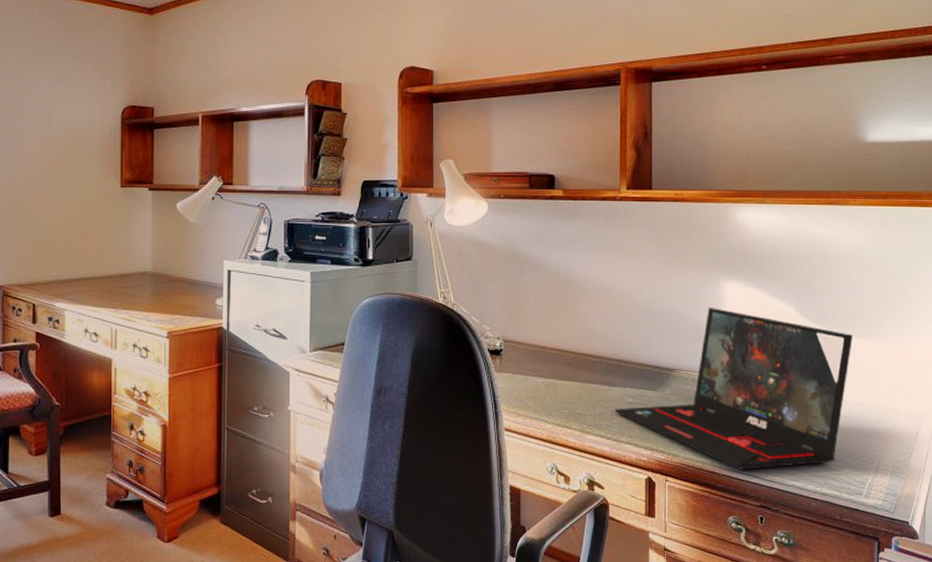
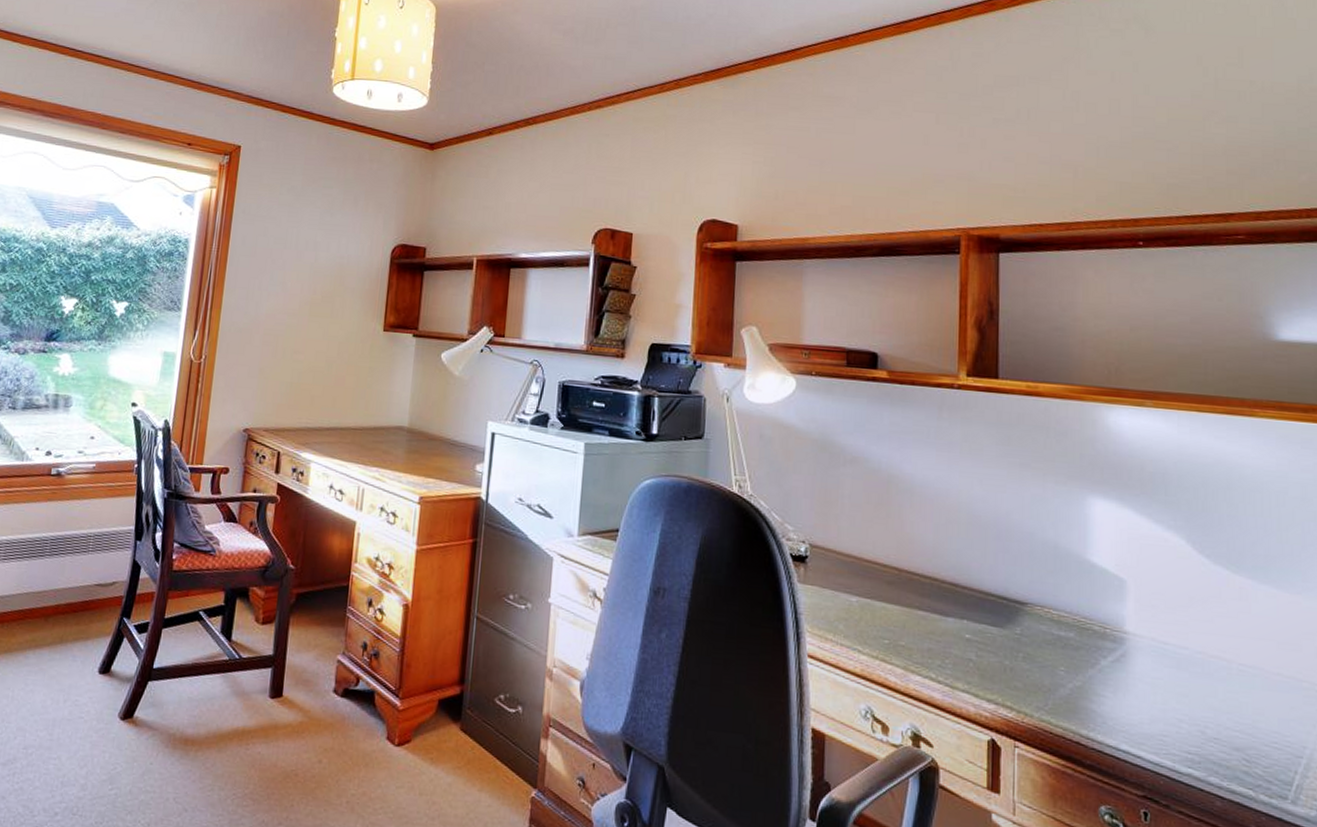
laptop: present [614,307,853,470] -> none [947,528,1267,750]

